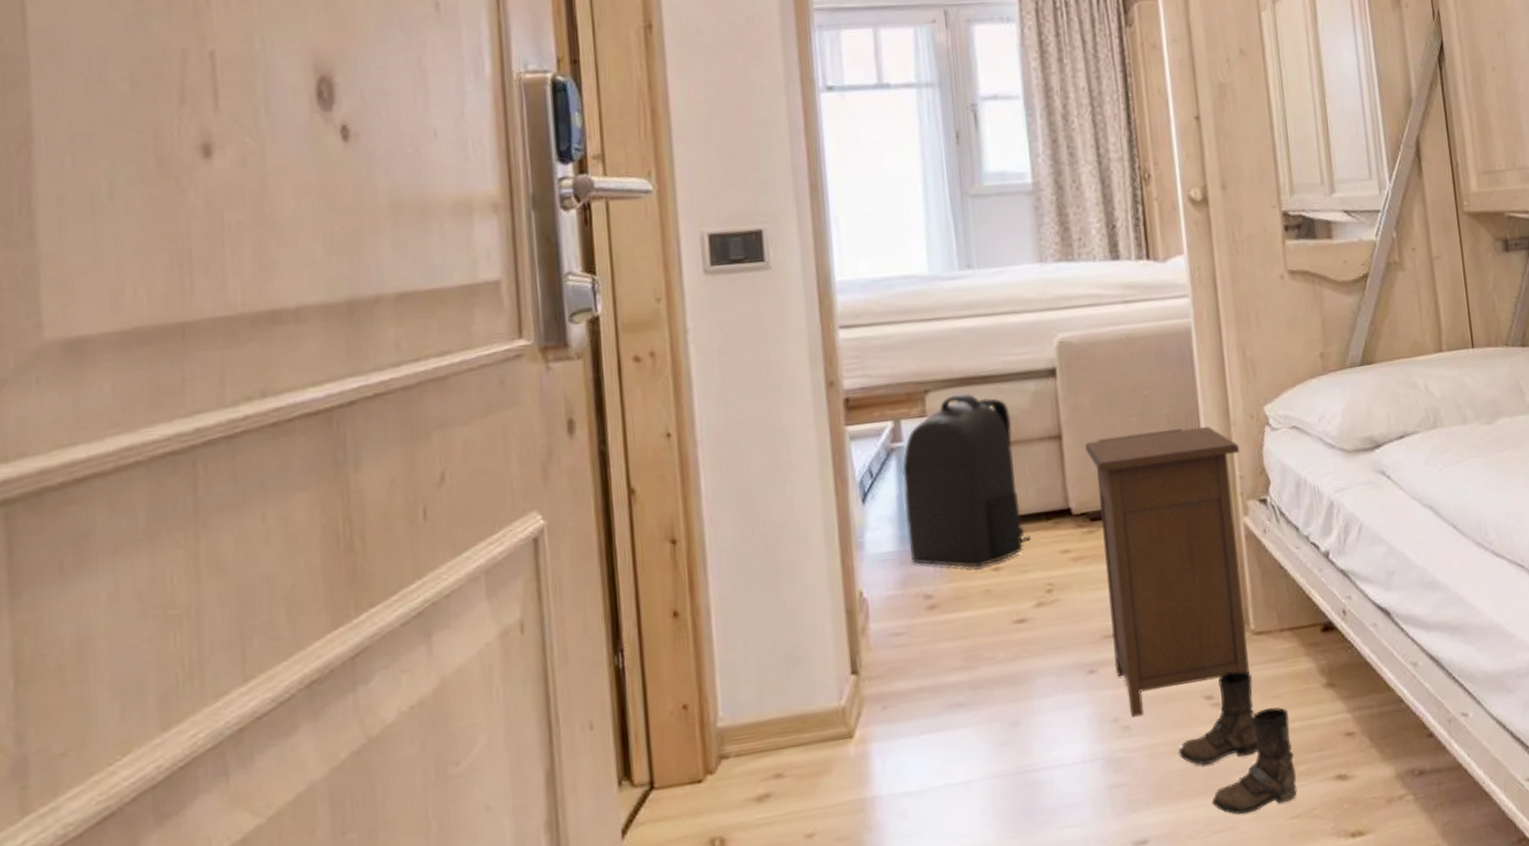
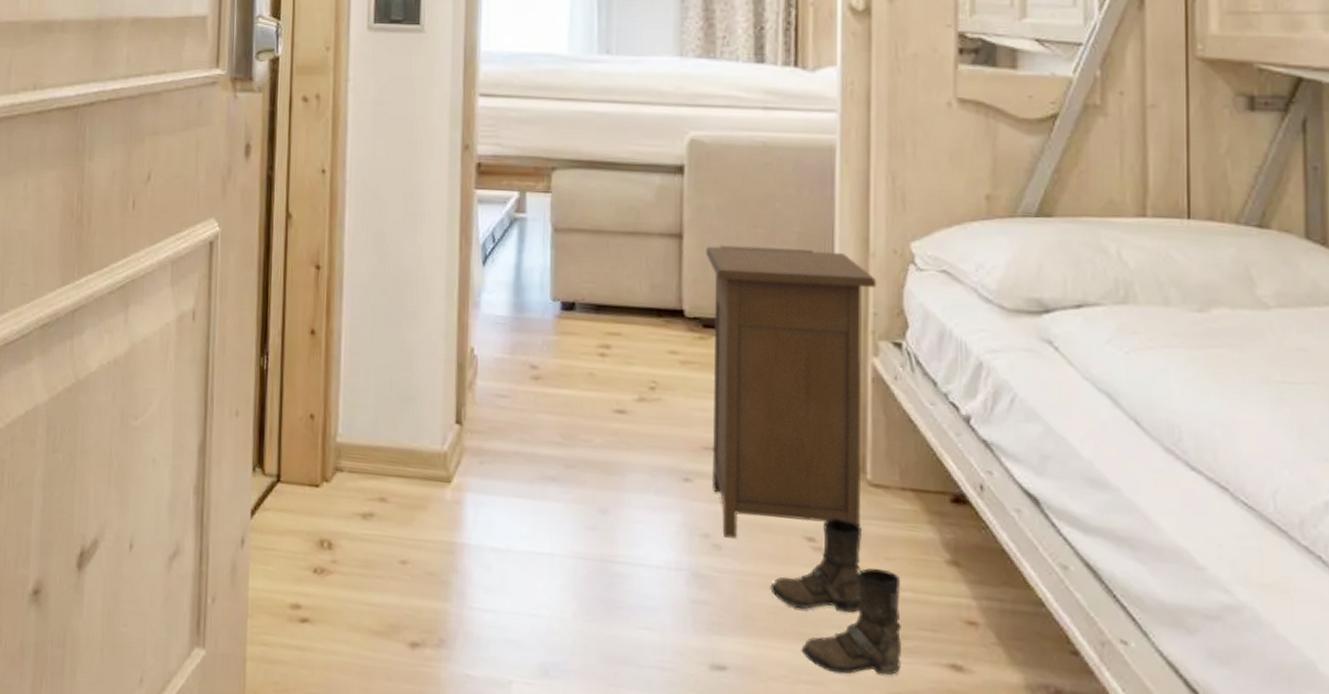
backpack: present [902,392,1031,568] -> none [520,174,640,350]

